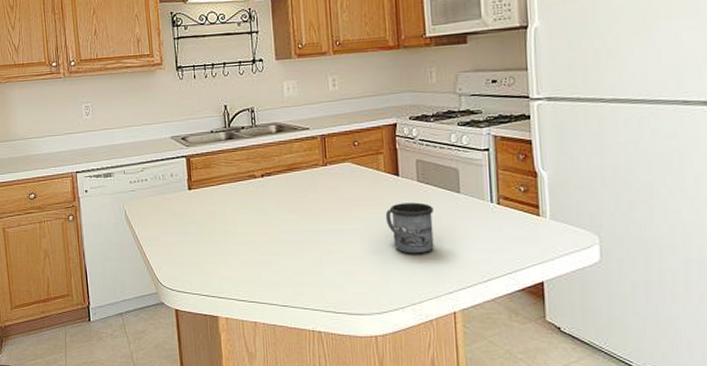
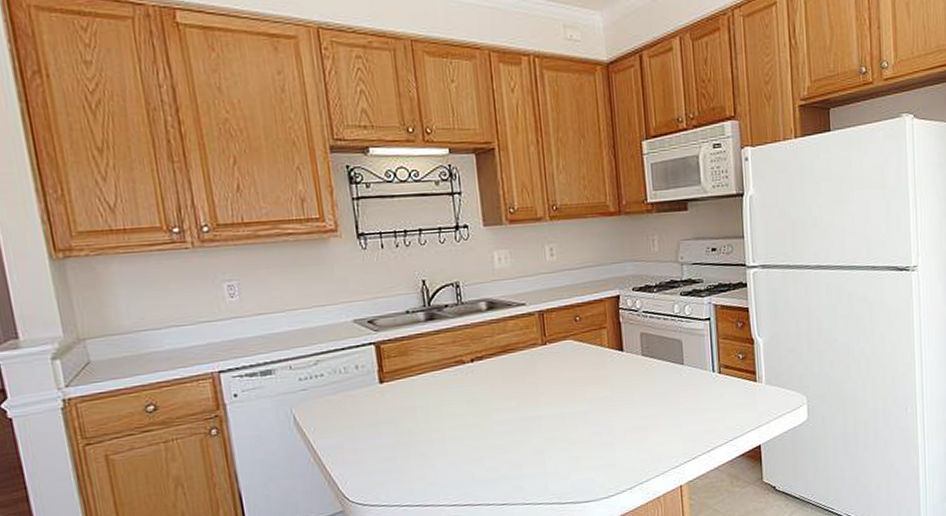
mug: present [385,202,434,254] -> none [610,377,660,432]

